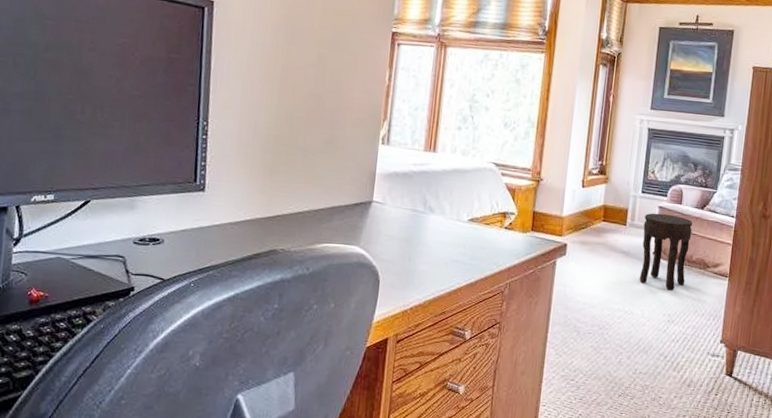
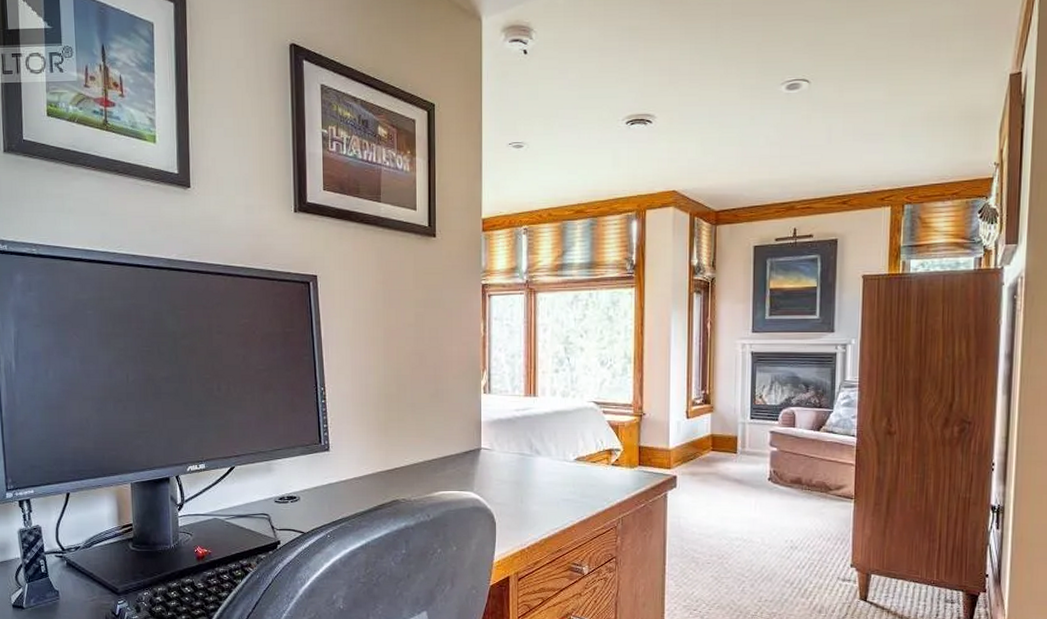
side table: present [639,213,693,290] -> none [755,438,809,516]

